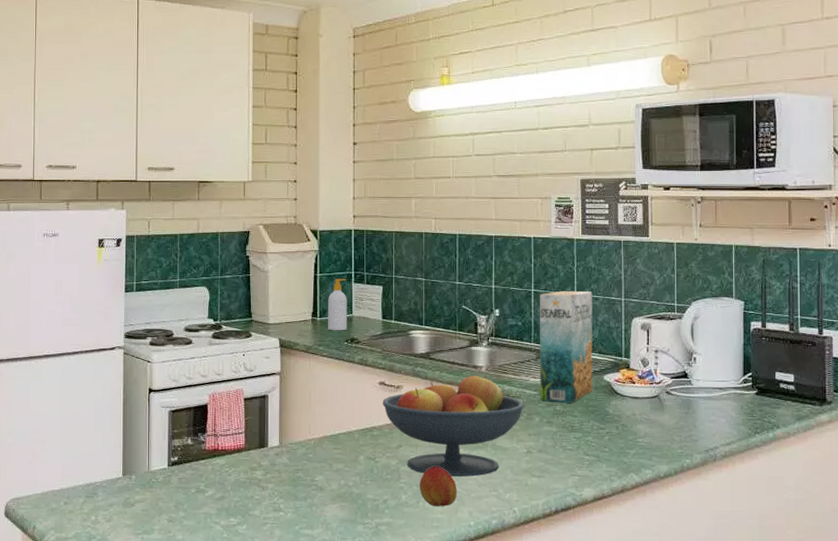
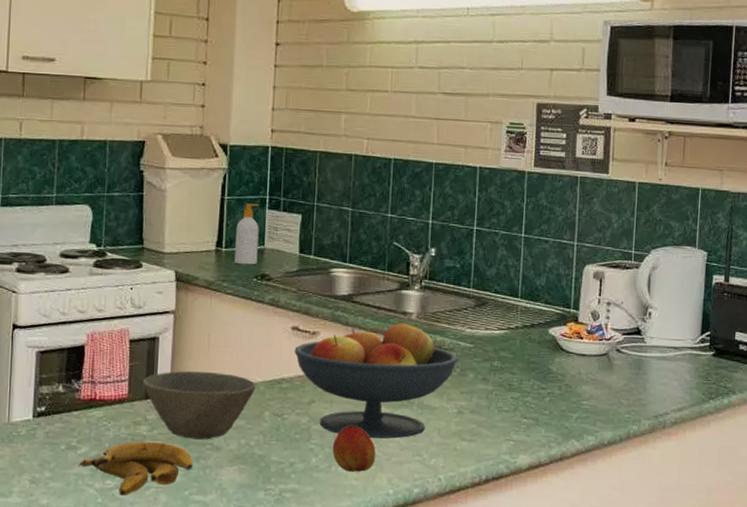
banana: none [206,484,302,531] -> present [78,441,194,495]
bowl: none [256,423,351,481] -> present [142,371,256,440]
cereal box: present [540,291,593,403] -> none [476,230,542,359]

